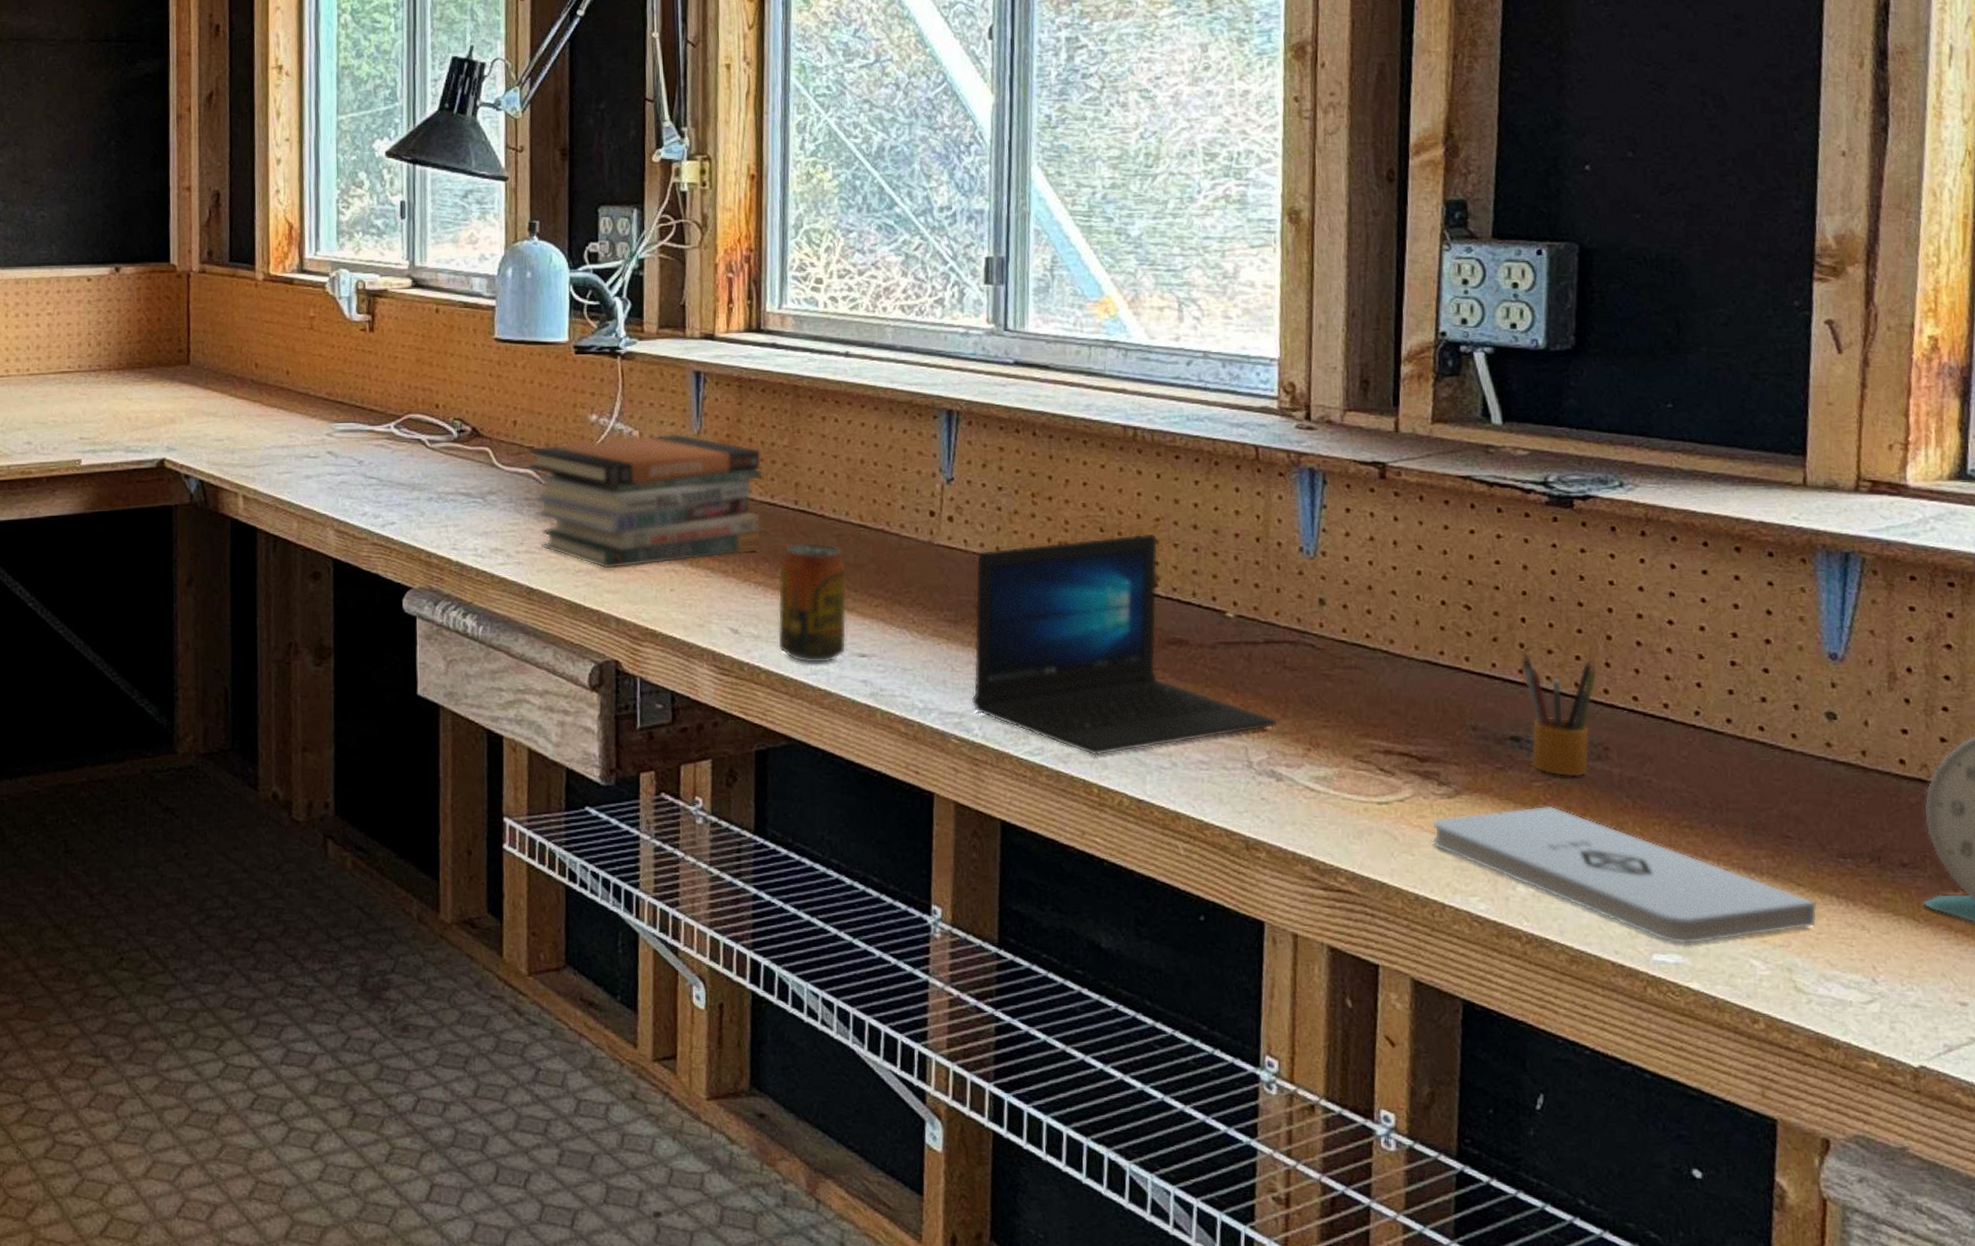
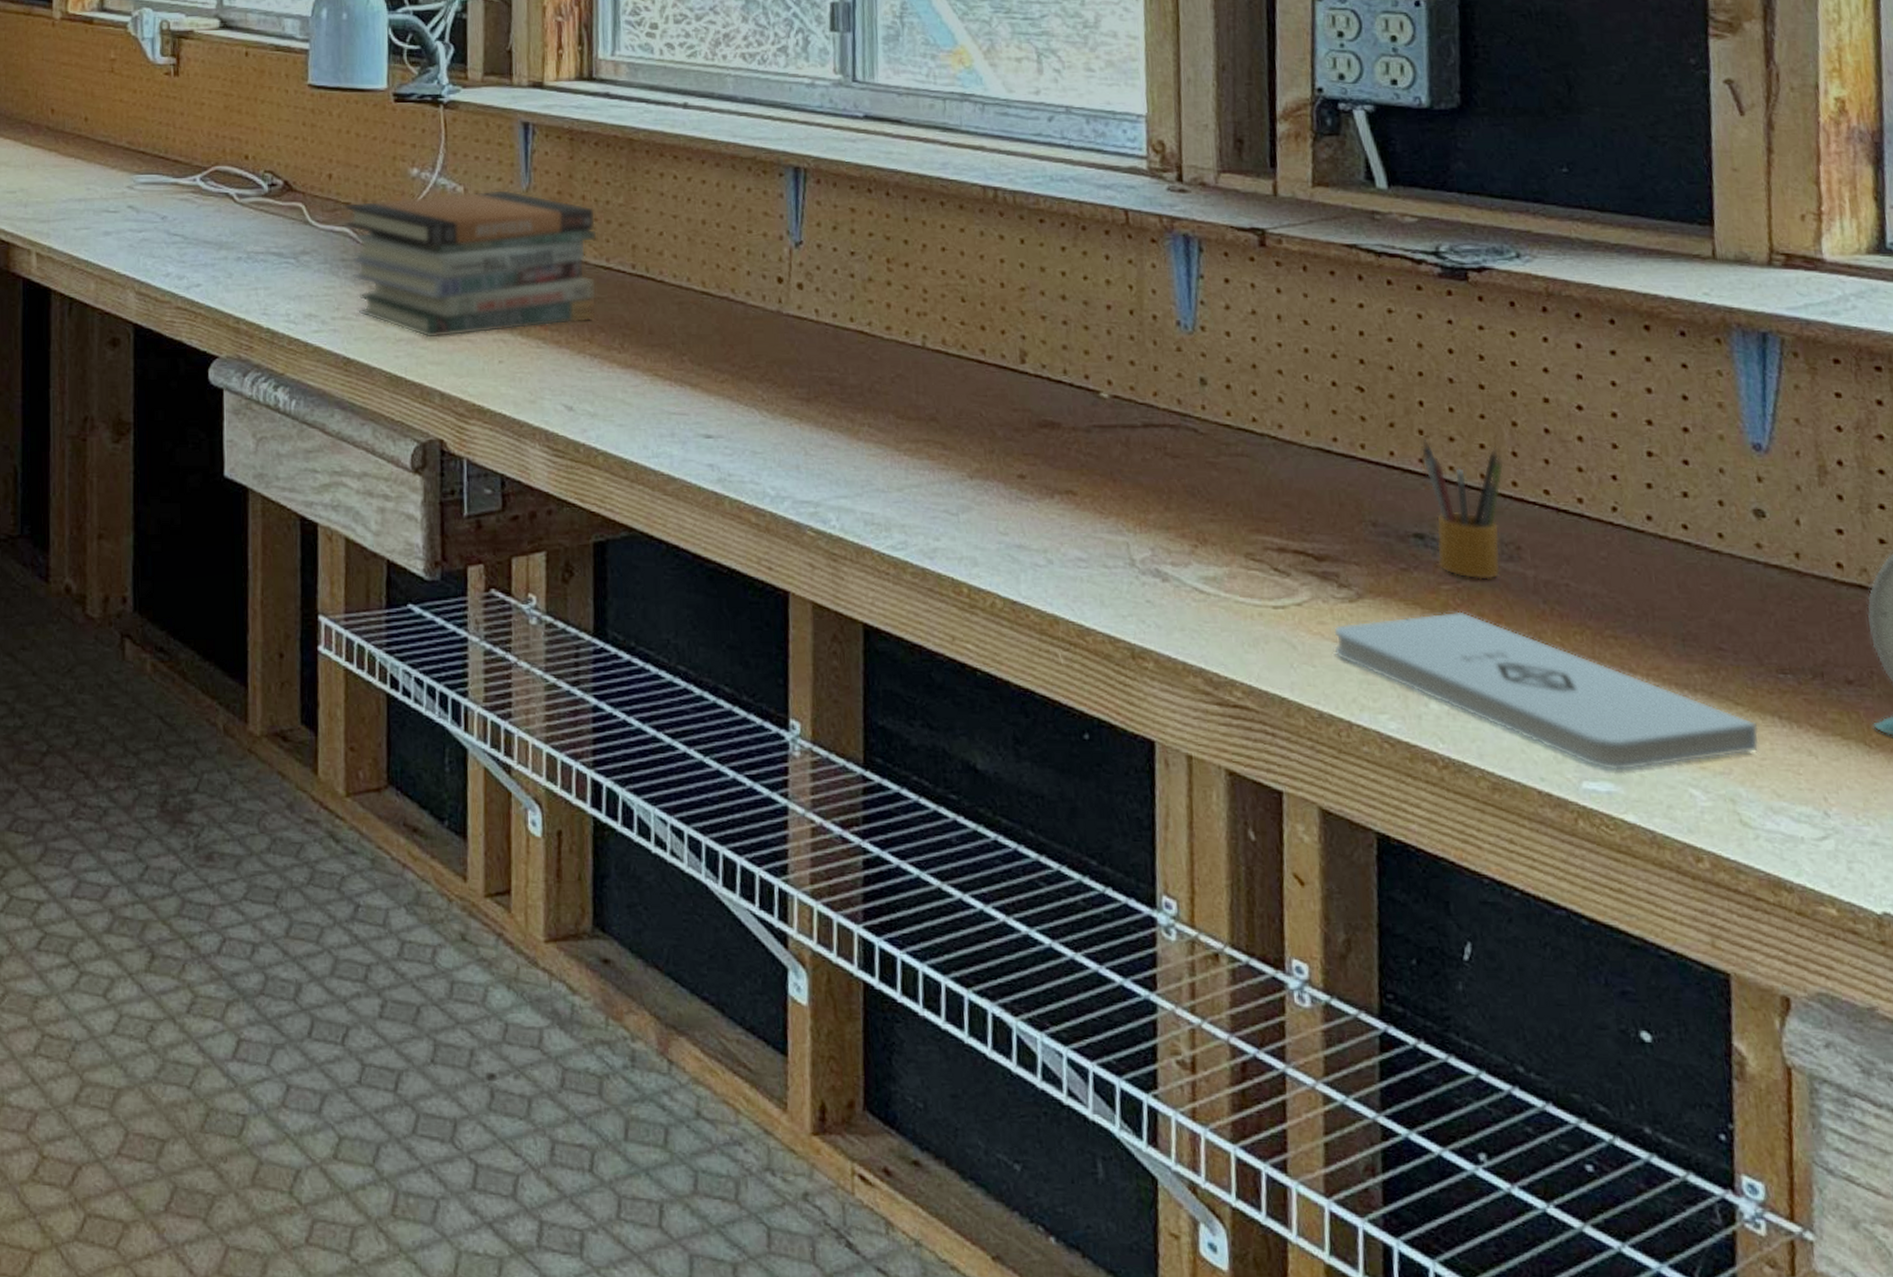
beverage can: present [777,542,848,664] -> none [615,310,691,445]
laptop: present [971,533,1277,756] -> none [827,304,1160,551]

